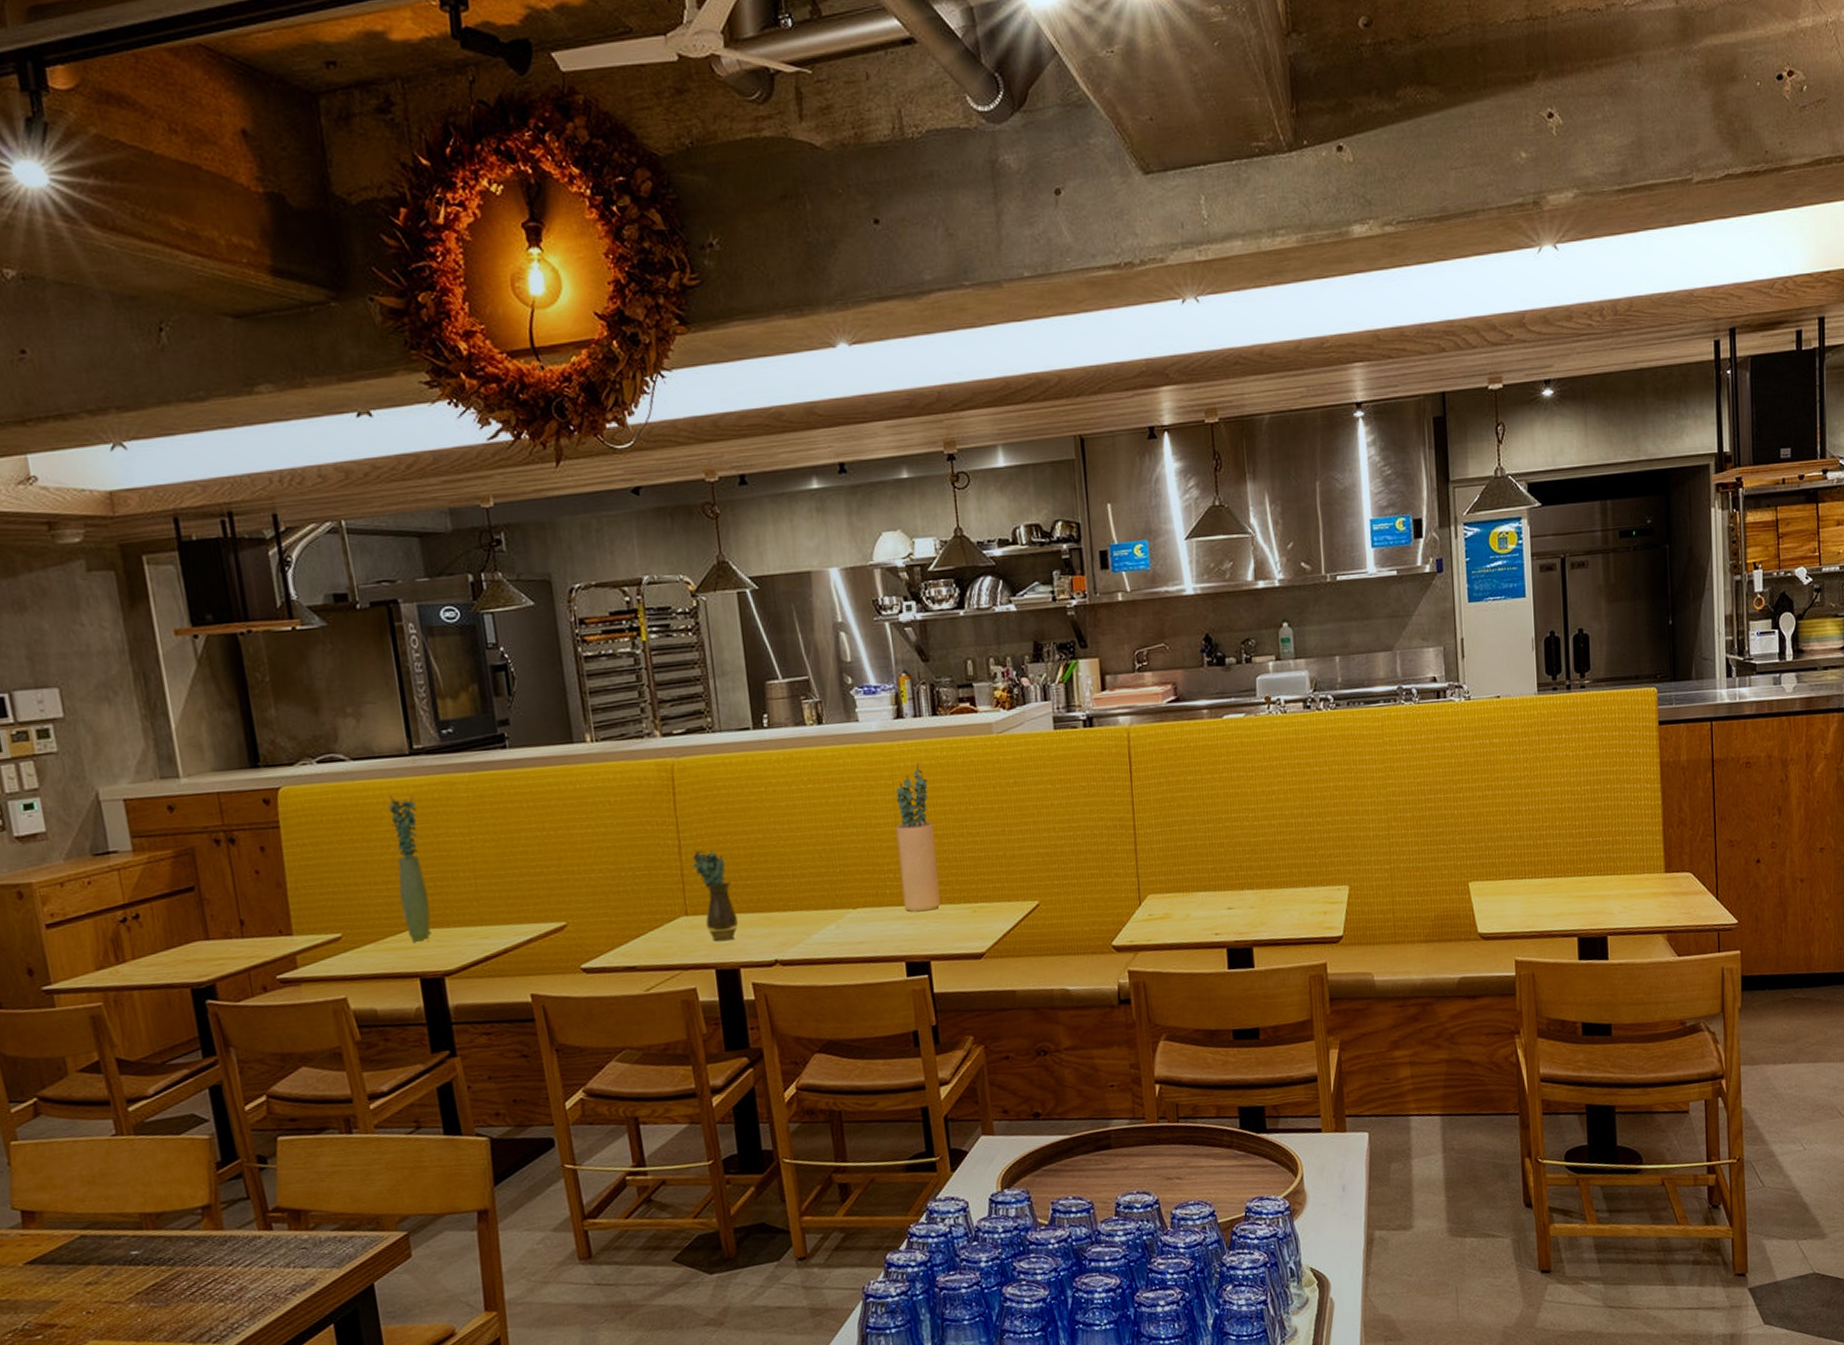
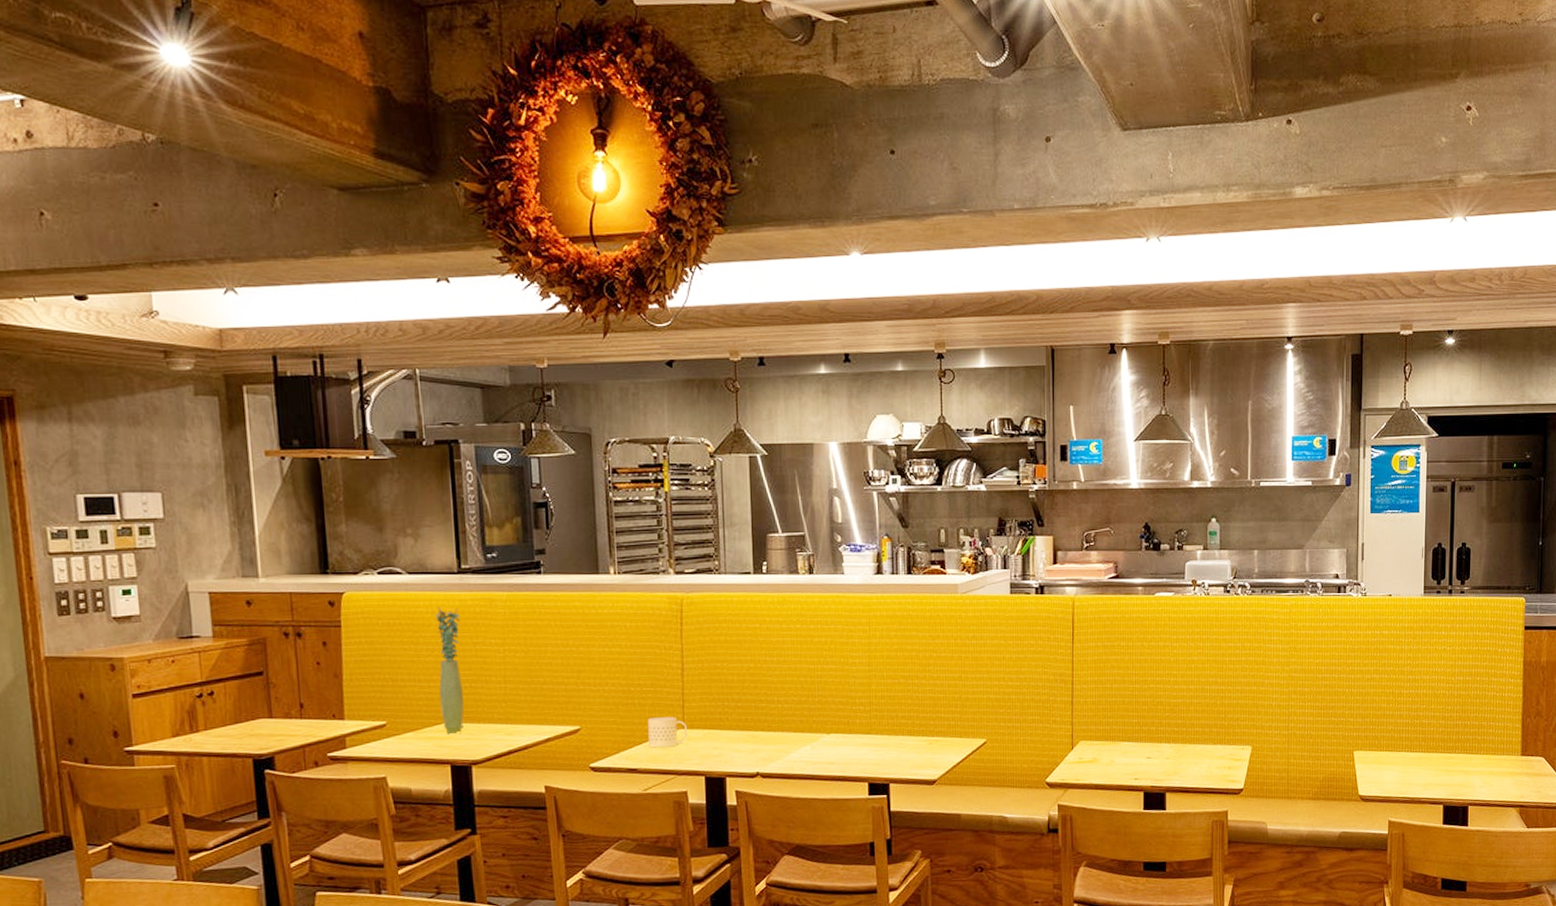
mug: none [644,902,691,941] -> present [648,717,688,749]
vase: present [693,849,738,941] -> none [693,672,727,752]
vase: present [896,762,941,913] -> none [869,612,903,741]

